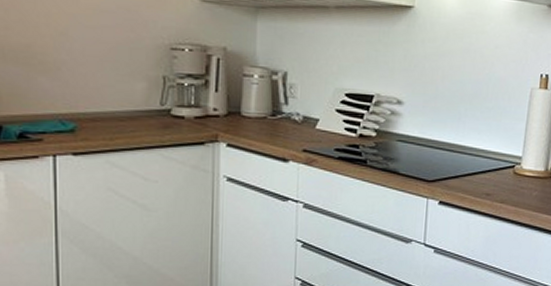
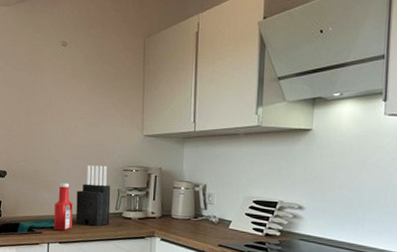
ketchup bottle: none [62,64,93,137] -> present [53,182,73,231]
knife block: none [98,39,153,129] -> present [75,165,111,226]

